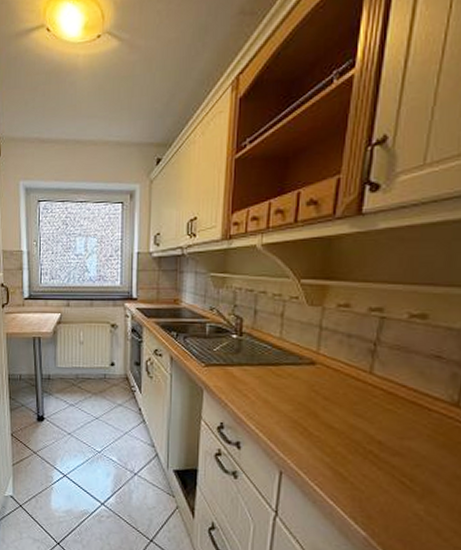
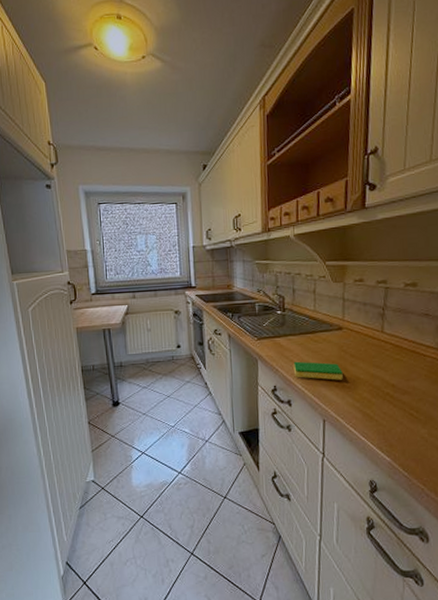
dish sponge: none [247,397,311,427] -> present [293,361,343,380]

